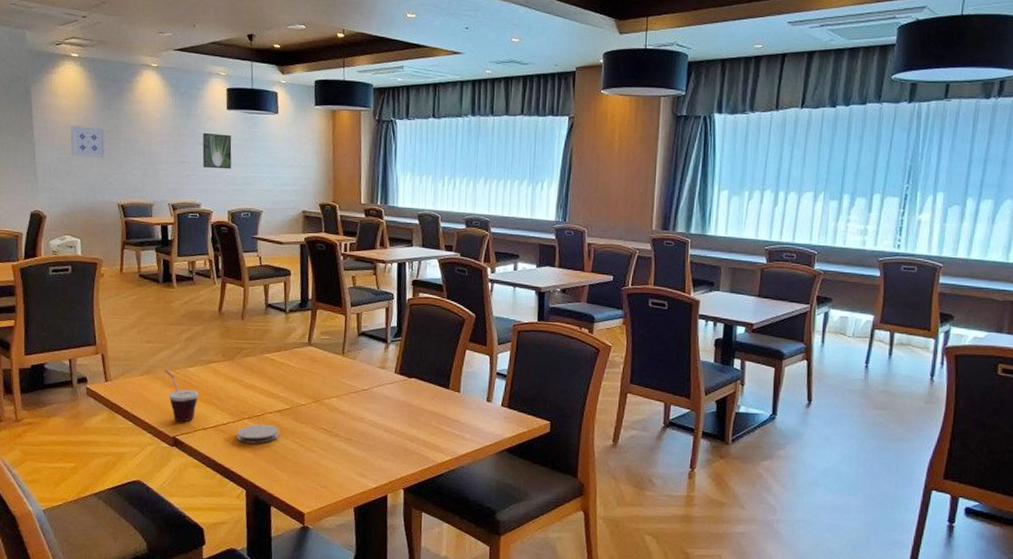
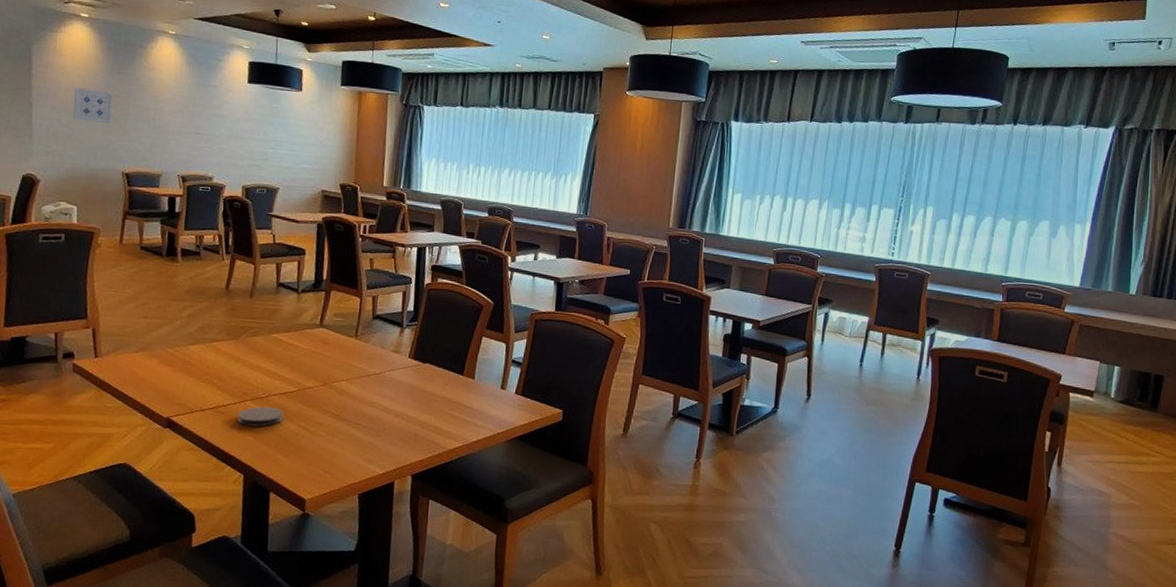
cup: present [165,369,199,422] -> none [162,347,198,403]
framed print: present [202,132,232,169] -> none [218,104,251,144]

